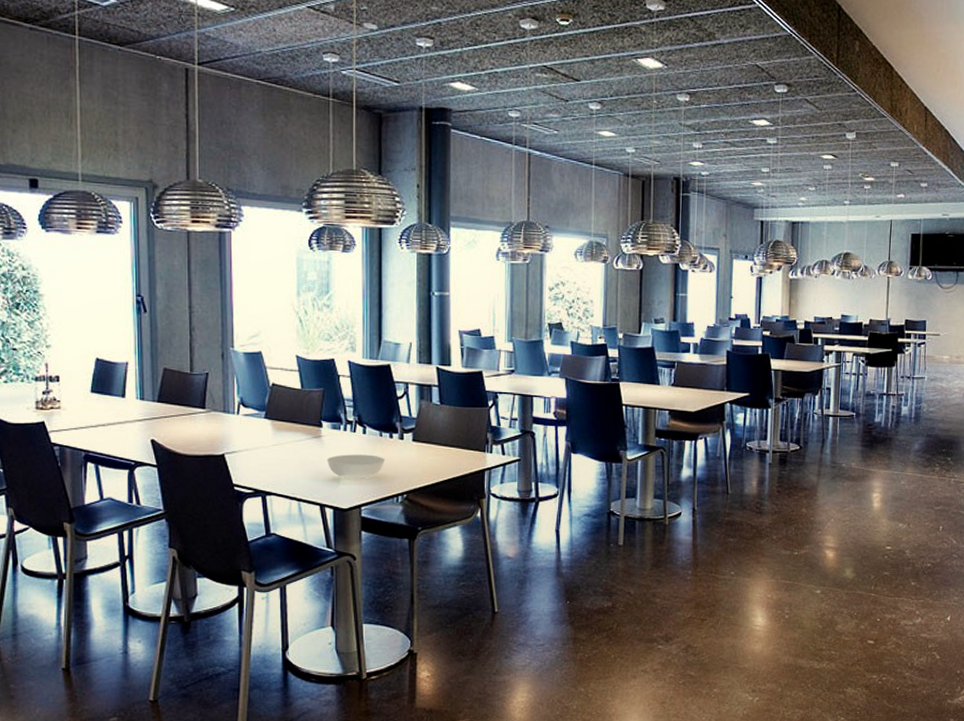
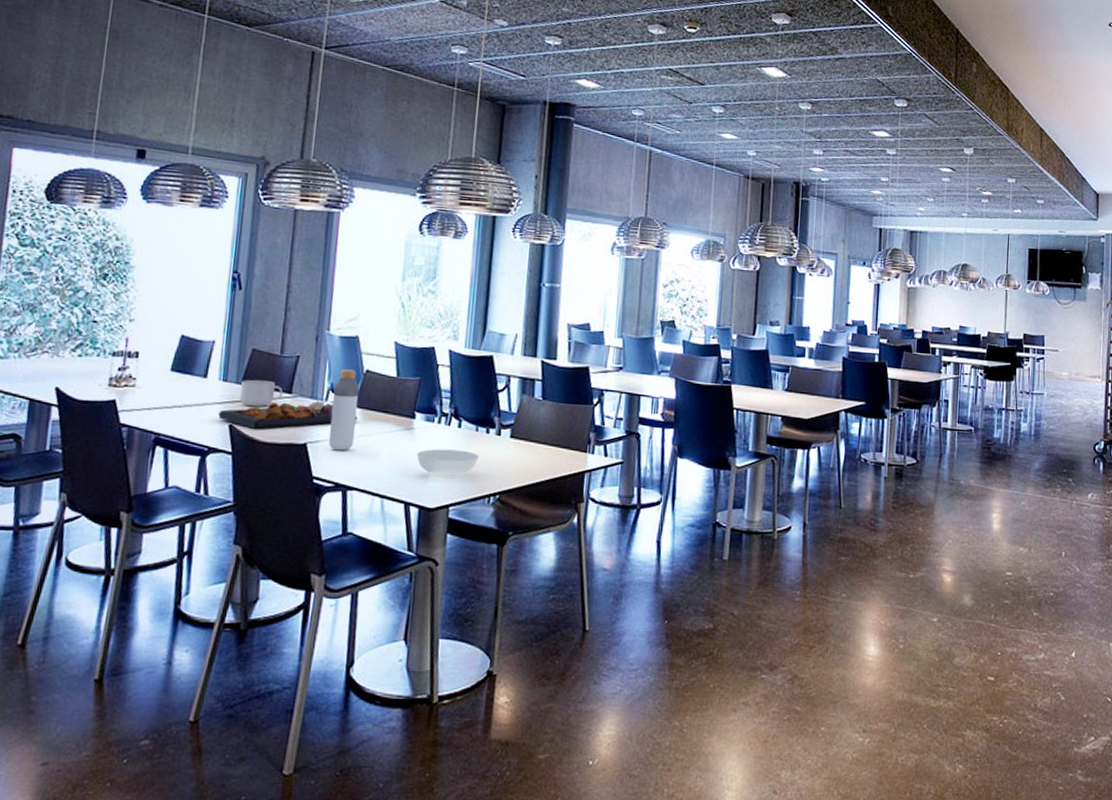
food tray: none [140,413,269,443] -> present [218,400,358,429]
cup: none [156,397,196,423] -> present [240,379,283,407]
bottle: none [244,383,268,460] -> present [328,368,360,451]

